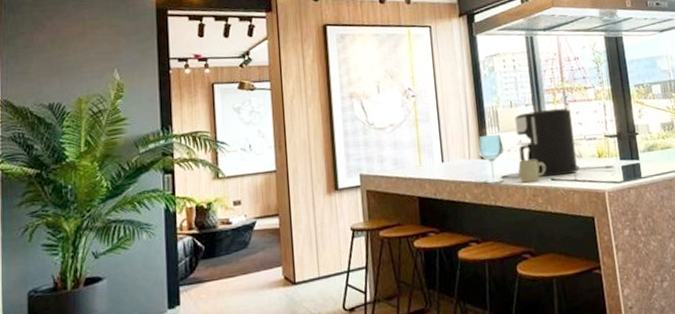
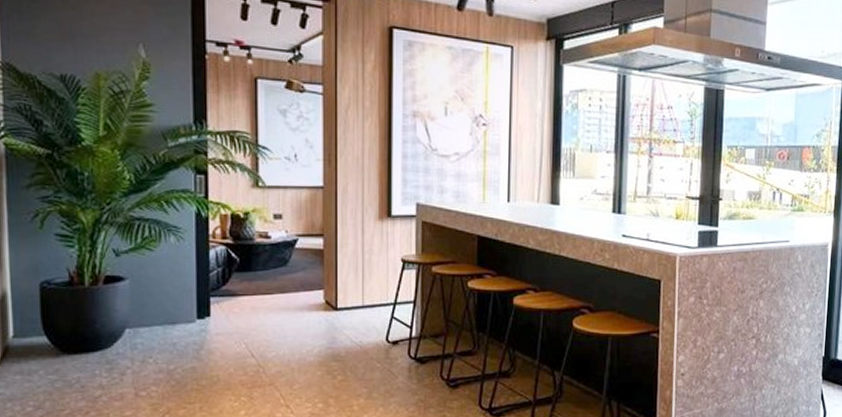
wine glass: present [477,135,504,184] -> none [547,179,577,232]
coffee maker: present [501,108,614,179] -> none [569,159,691,232]
mug: present [518,159,546,183] -> none [589,211,618,235]

